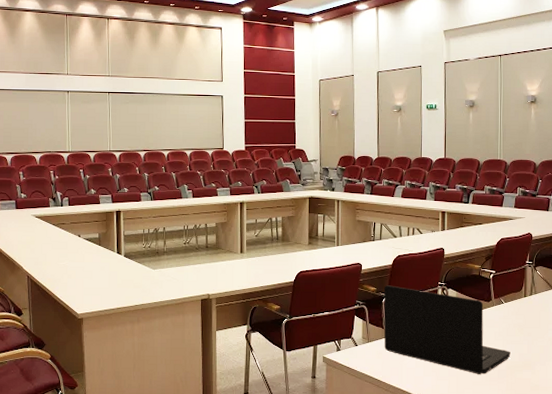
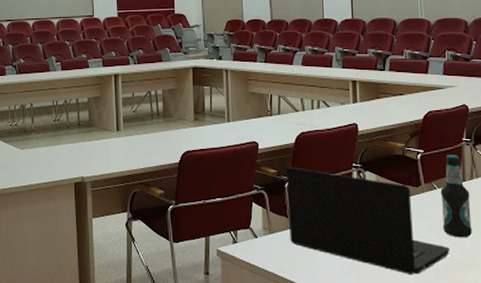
bottle: none [506,275,529,344] -> present [440,155,472,238]

